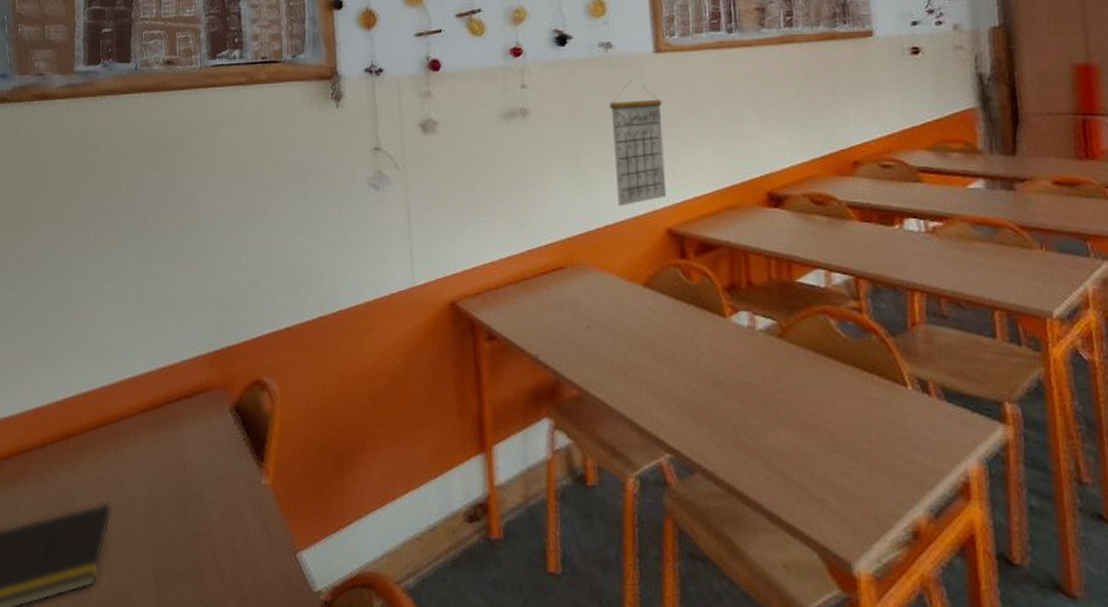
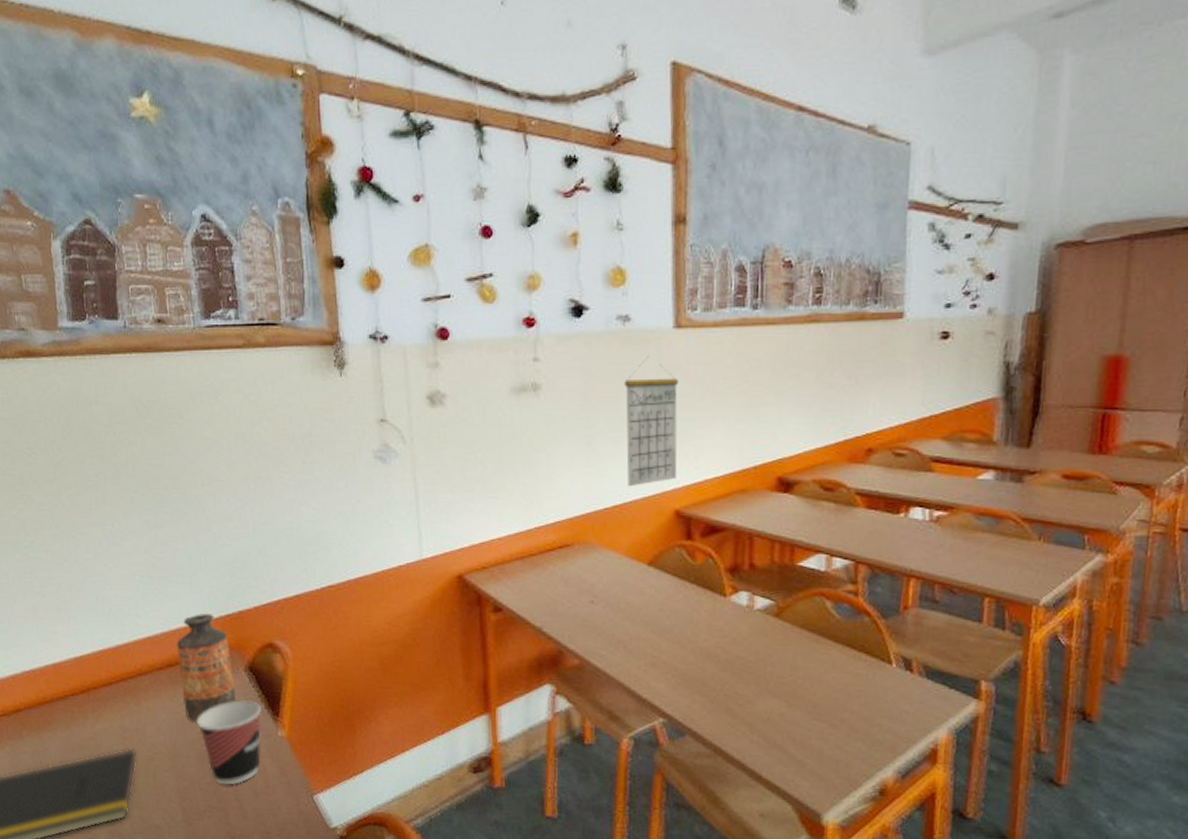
bottle: none [162,350,219,470] -> present [176,614,236,722]
cup: none [177,444,247,543] -> present [196,700,262,785]

